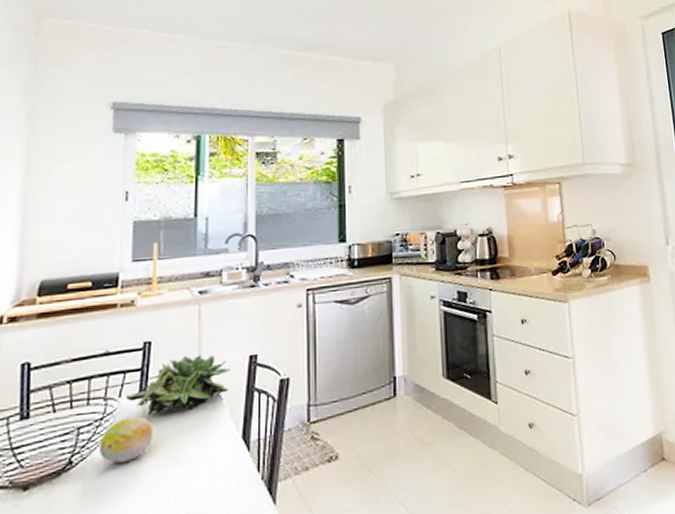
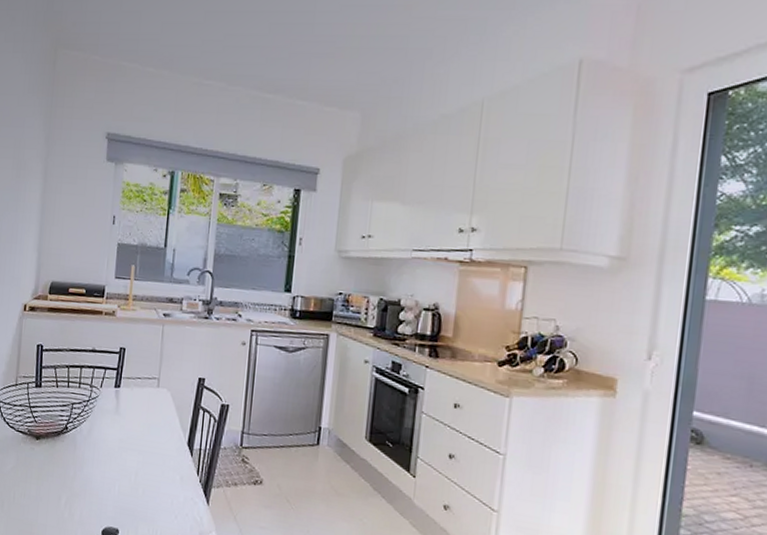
fruit: present [98,417,153,463] -> none [85,405,123,439]
succulent plant: present [126,354,231,415] -> none [105,365,183,412]

